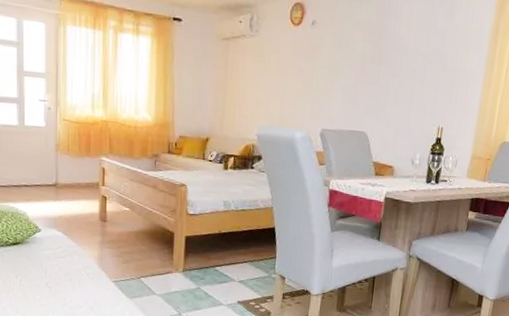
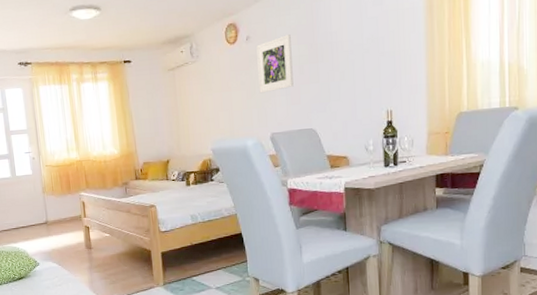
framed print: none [317,28,358,86] -> present [256,34,294,94]

